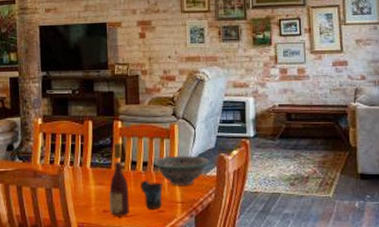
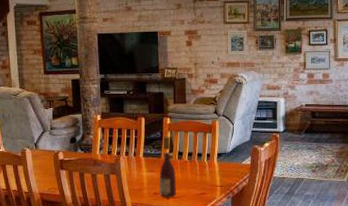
mug: present [141,180,163,210] -> none [186,168,205,192]
decorative bowl: present [152,155,210,186] -> none [196,147,245,173]

